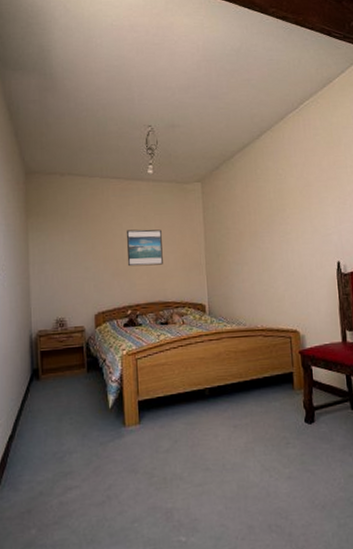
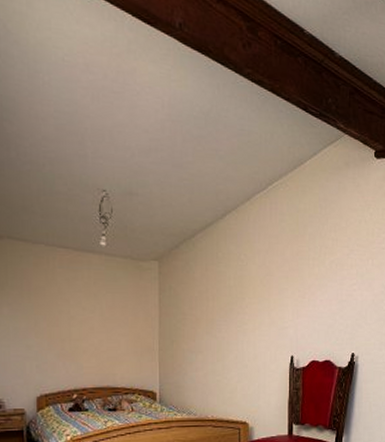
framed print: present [126,229,163,267] -> none [73,307,113,348]

